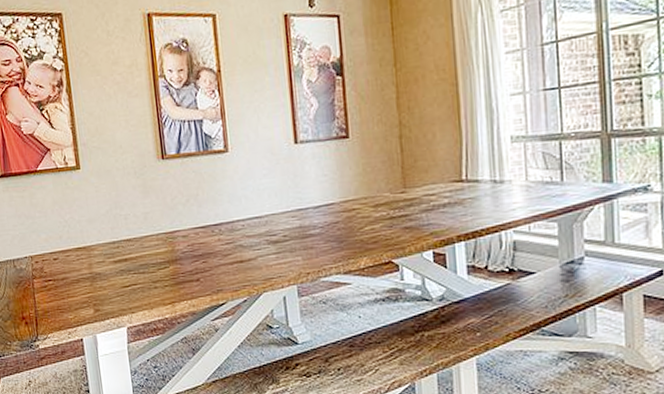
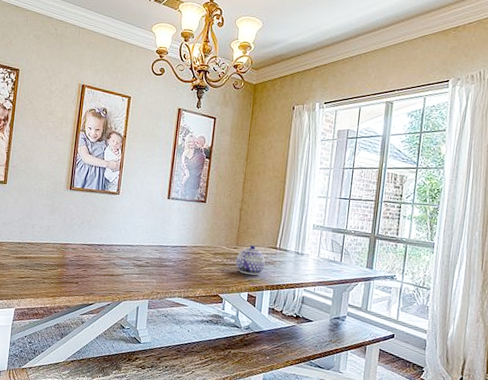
teapot: none [407,183,450,225] -> present [236,245,265,275]

